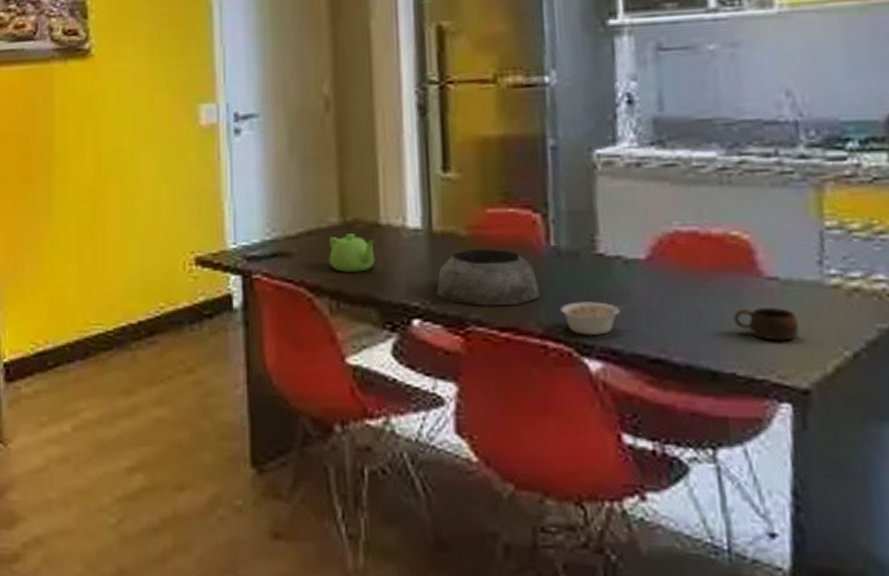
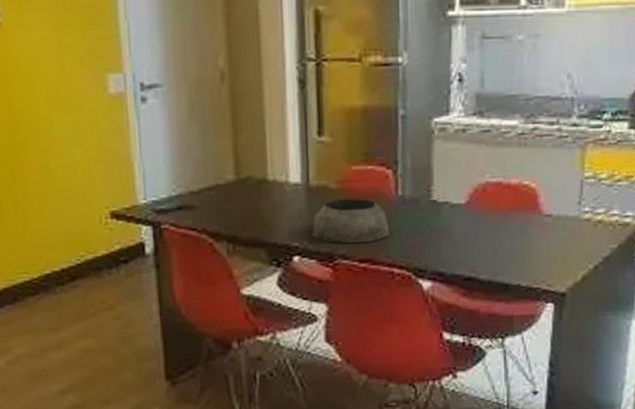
teapot: present [328,234,376,272] -> none [225,188,264,221]
legume: present [559,302,632,337] -> none [403,237,454,263]
cup: present [733,308,800,341] -> none [521,236,563,260]

